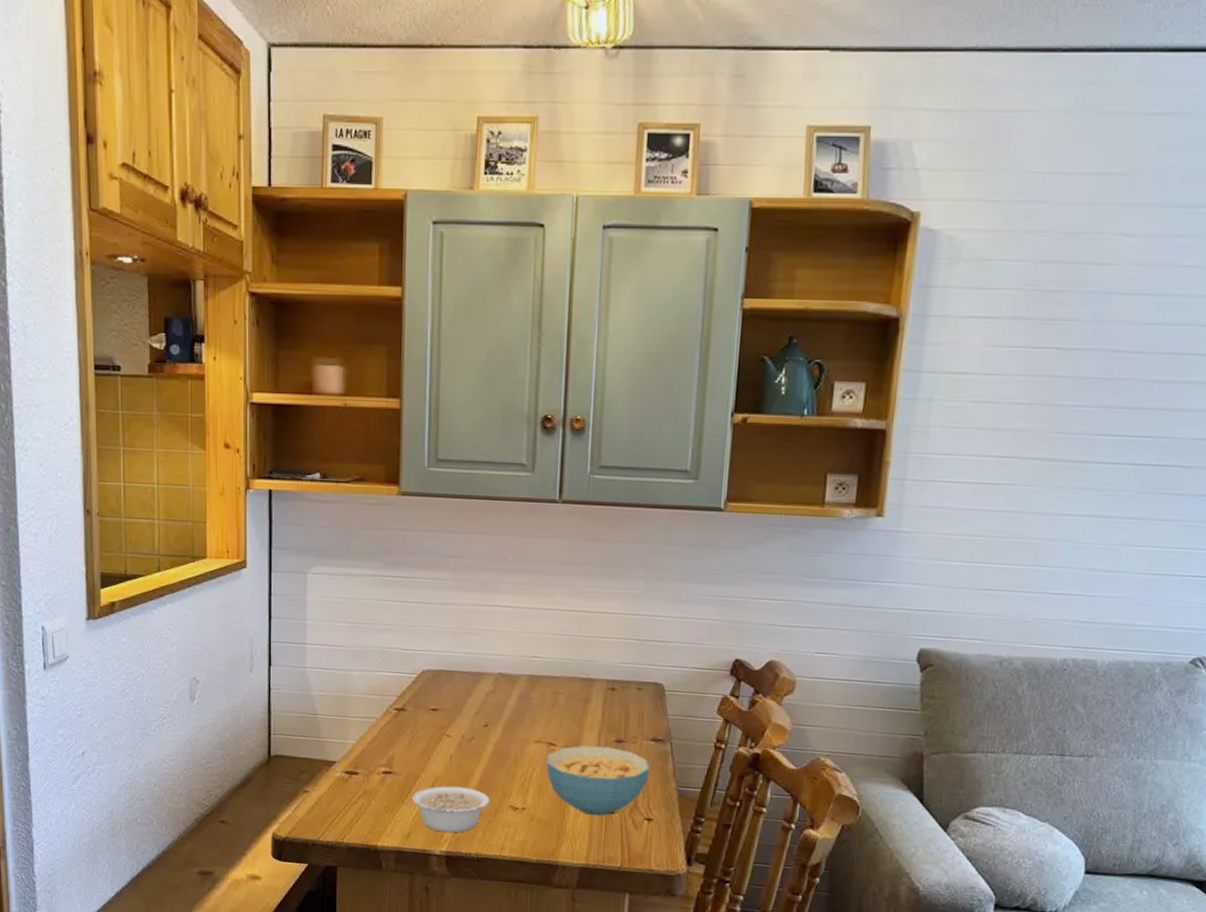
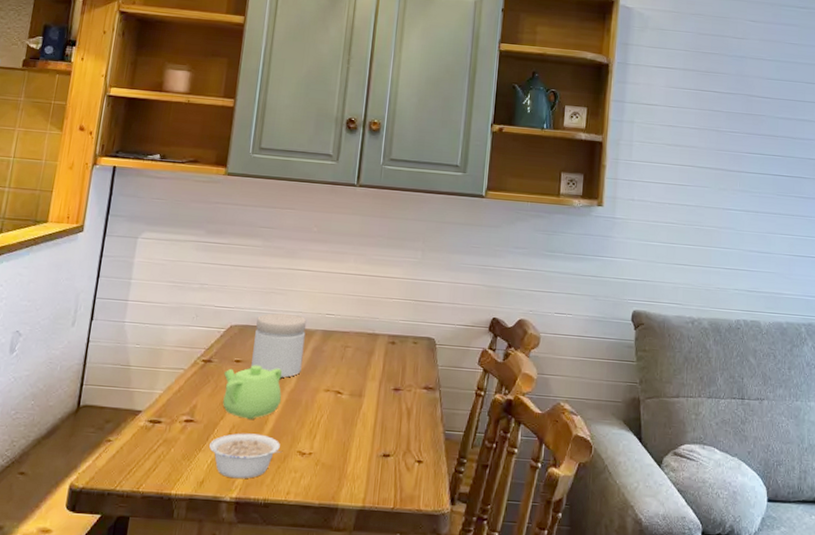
teapot: none [421,714,487,772] -> present [223,365,283,419]
jar: none [450,656,510,728] -> present [251,313,307,378]
cereal bowl: present [547,745,650,817] -> none [333,393,422,460]

